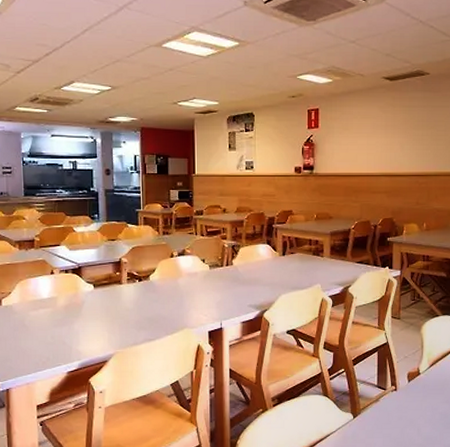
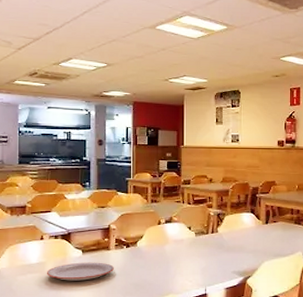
plate: none [58,296,127,316] -> present [46,262,114,281]

